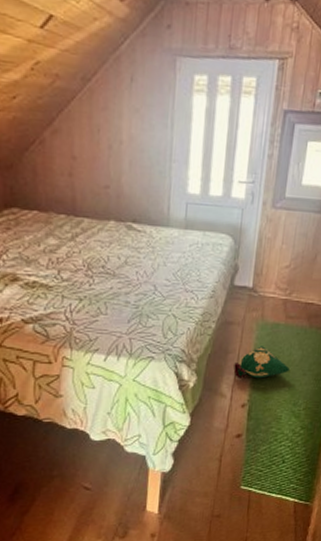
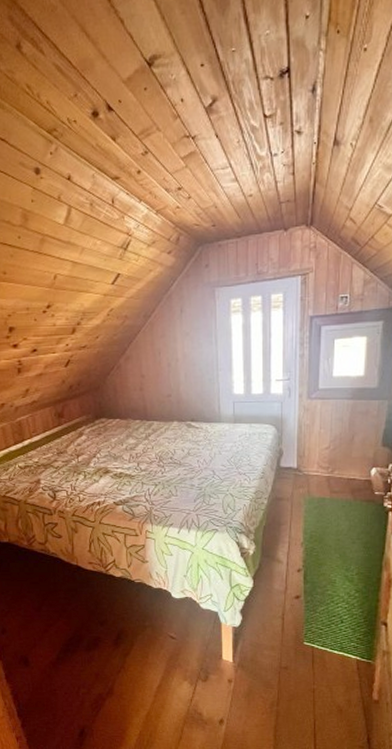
bag: present [233,346,289,379] -> none [287,518,339,547]

